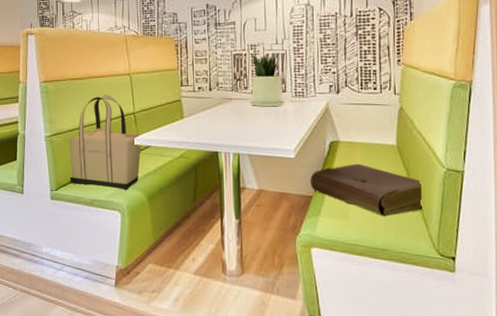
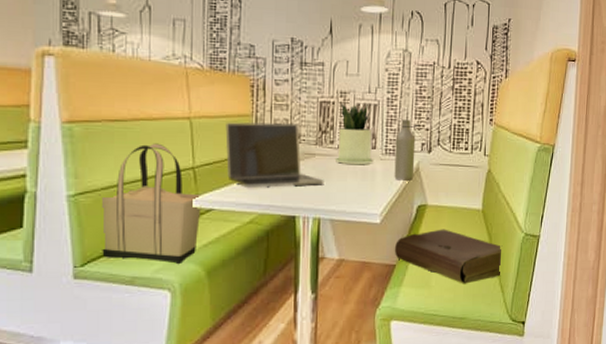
laptop: none [157,73,241,129] -> present [225,121,324,189]
water bottle: none [304,65,327,121] -> present [394,119,420,182]

